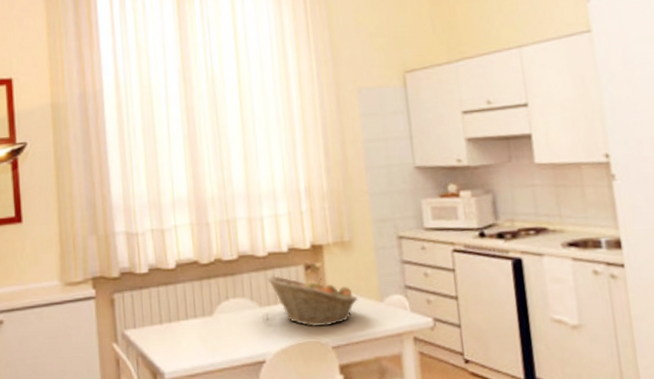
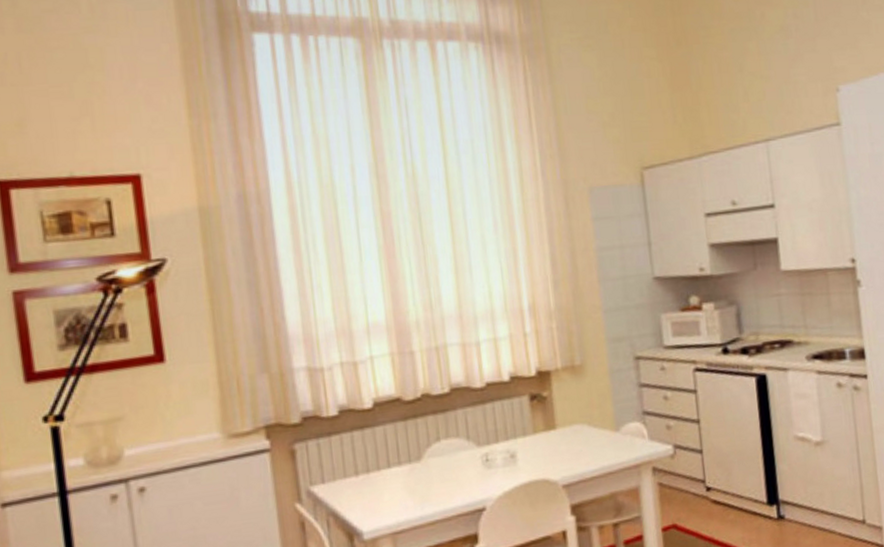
fruit basket: present [266,276,358,327] -> none [485,408,591,465]

